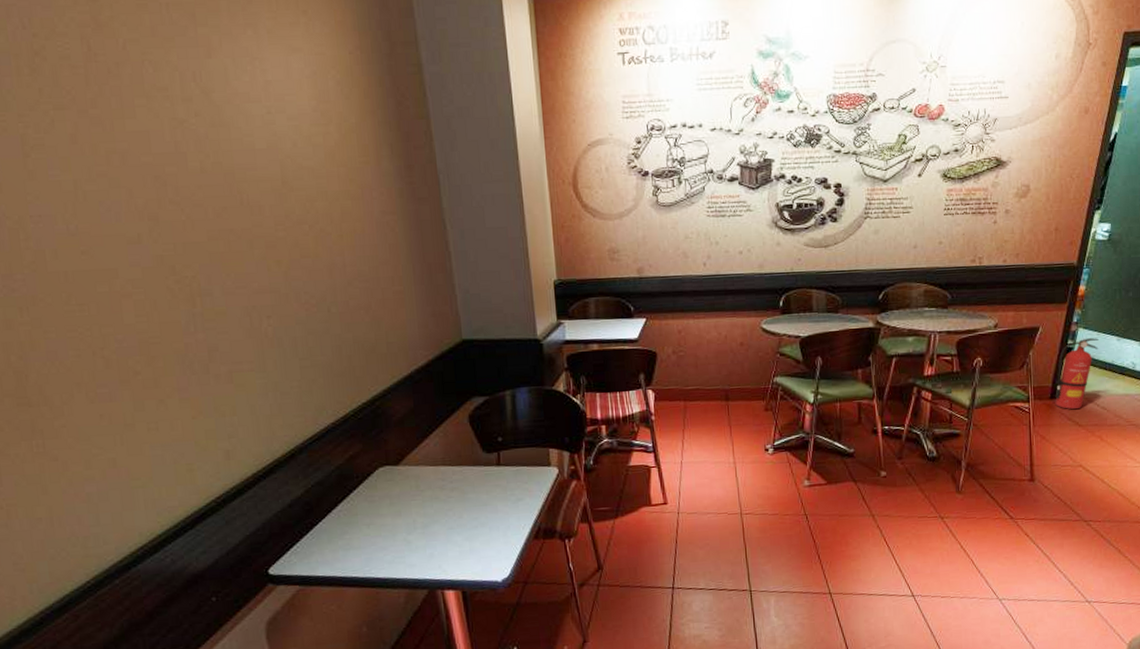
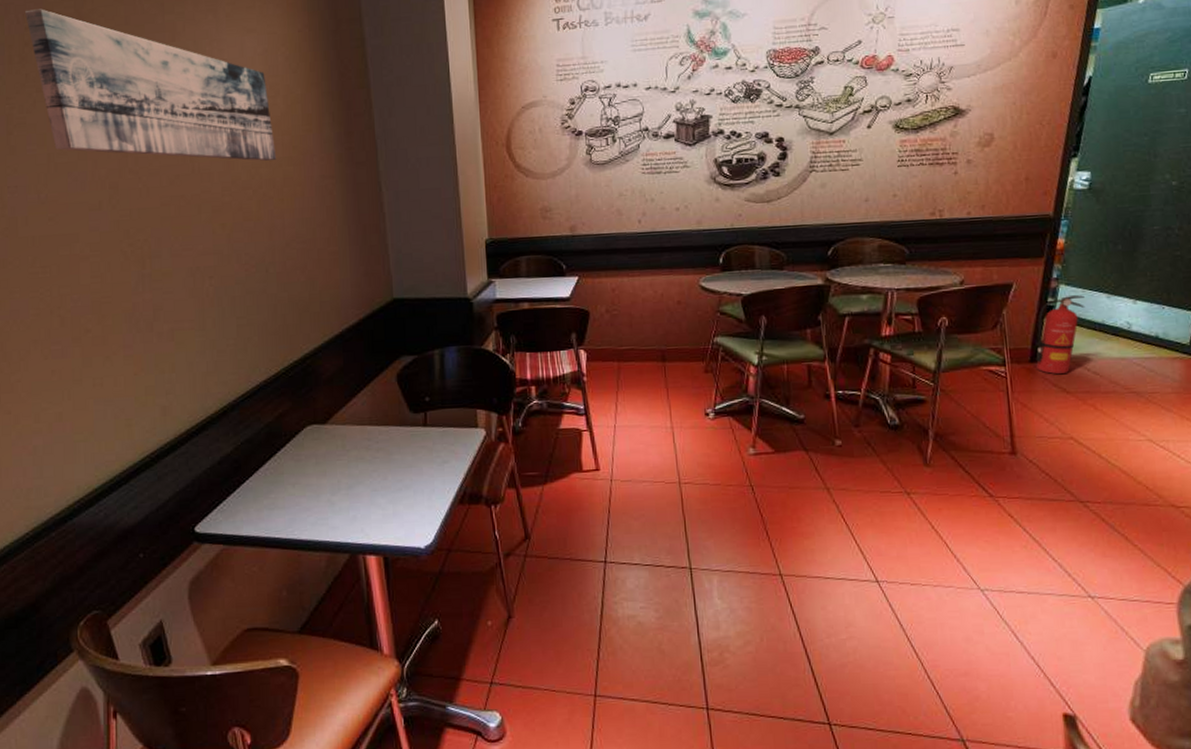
wall art: none [31,13,332,194] -> present [25,9,276,161]

